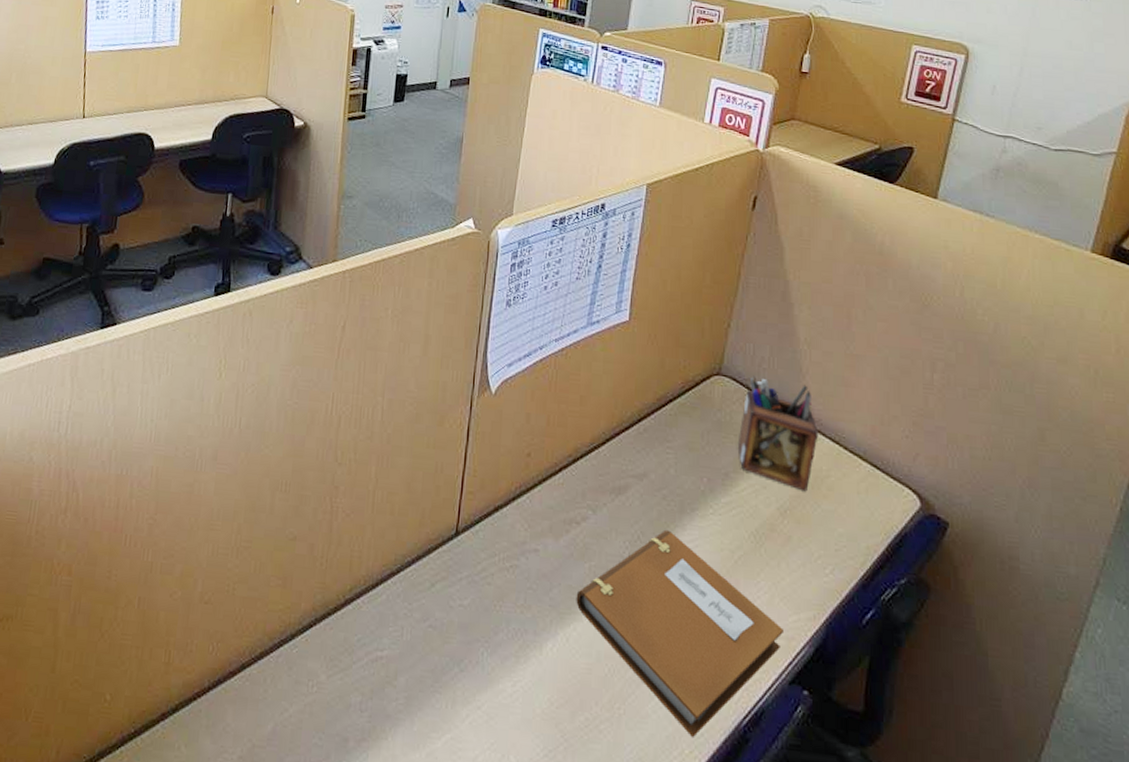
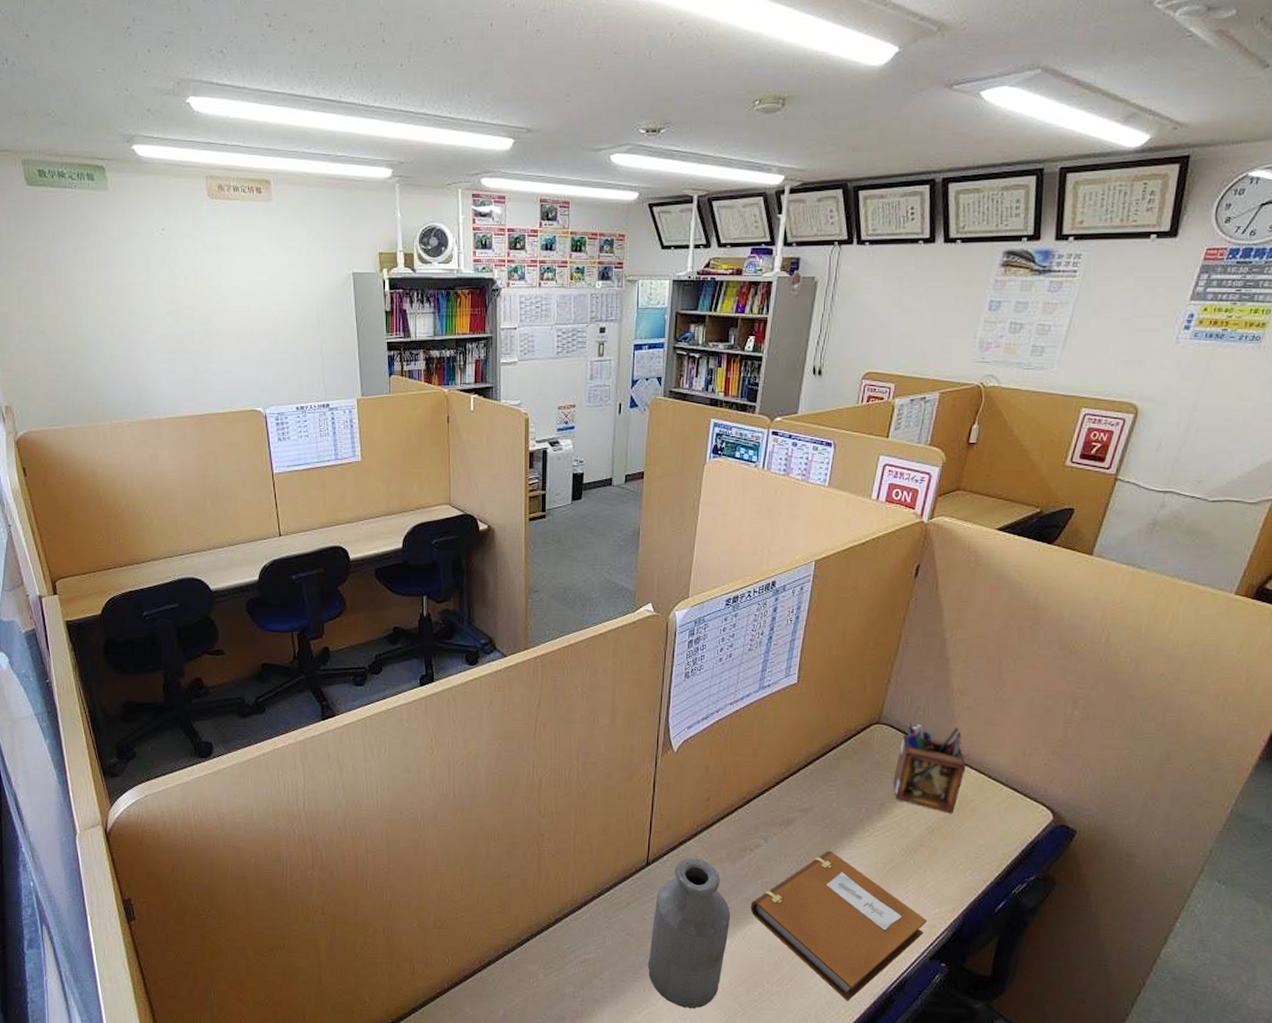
bottle: none [452,528,552,736] -> present [647,858,730,1009]

